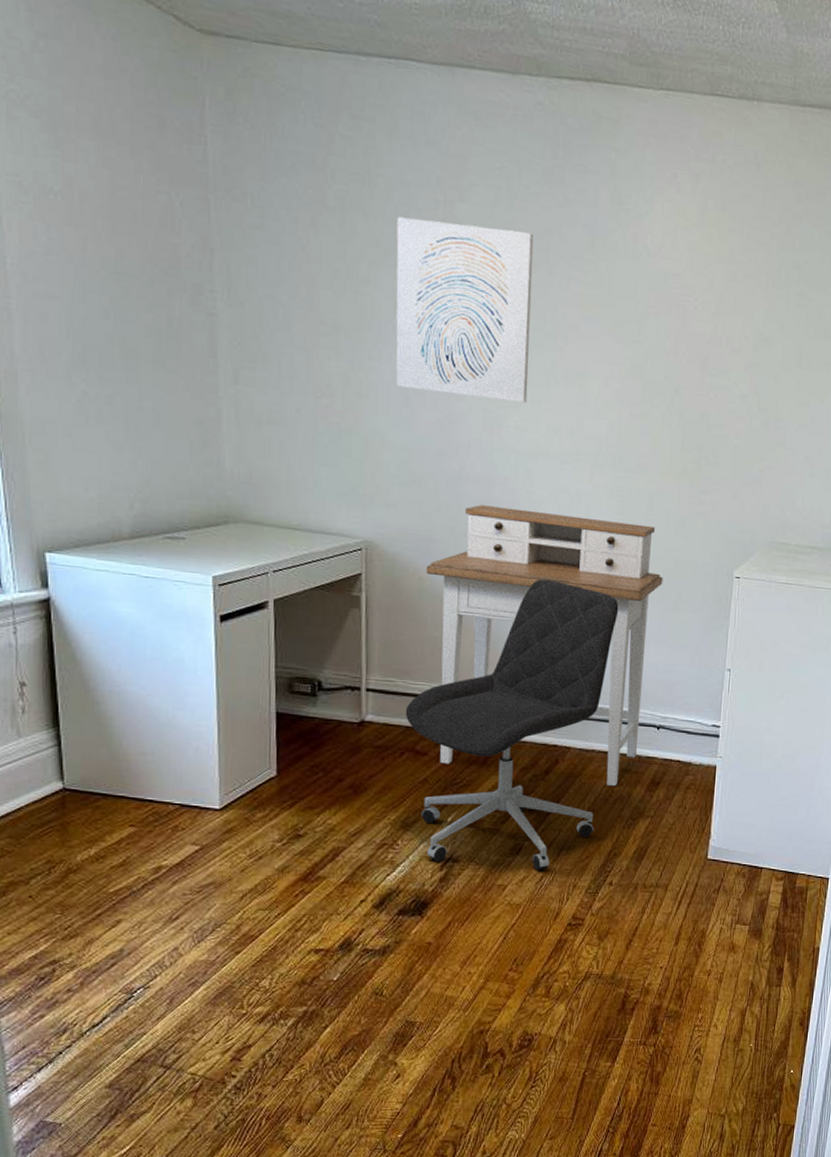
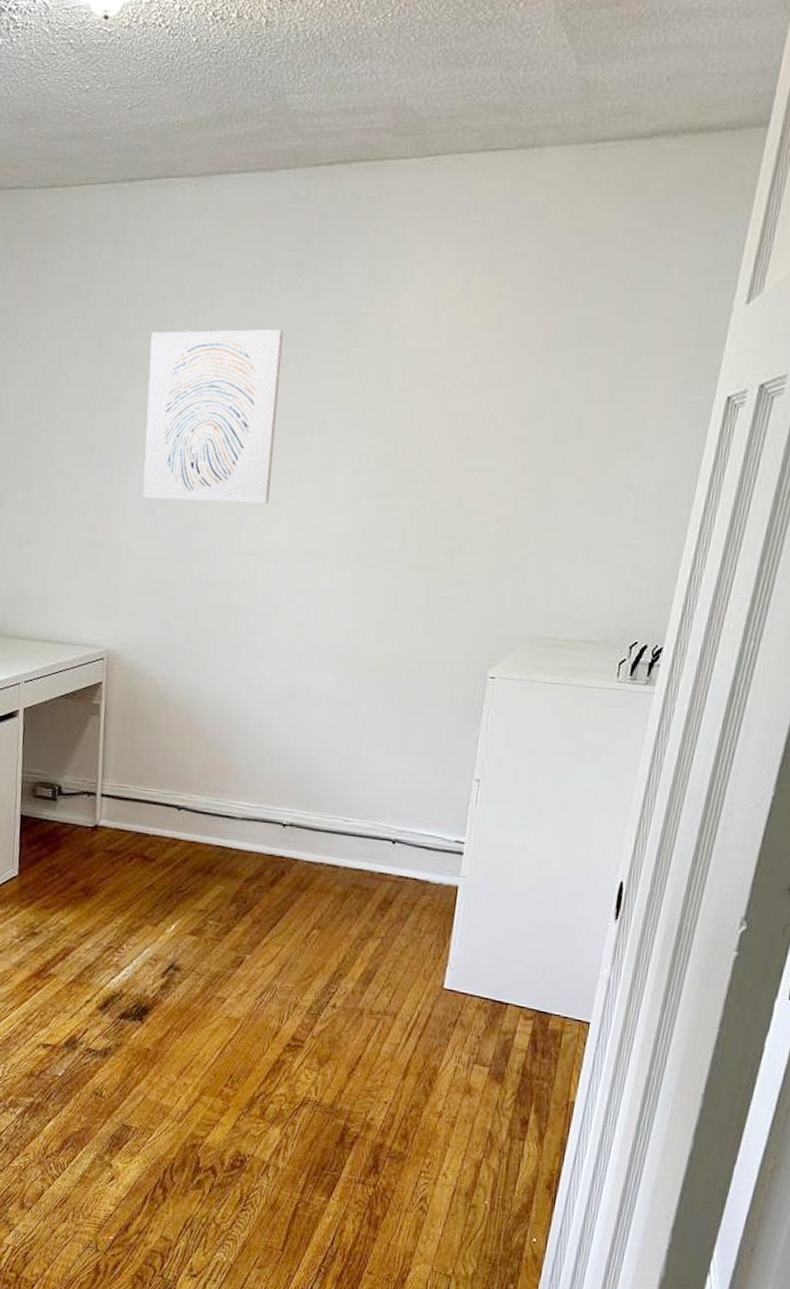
office chair: present [405,579,619,870] -> none [135,683,356,986]
desk: present [425,505,663,787] -> none [162,610,407,903]

